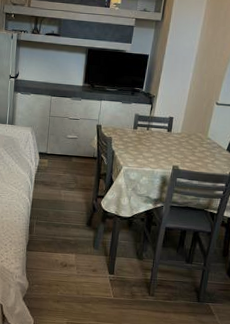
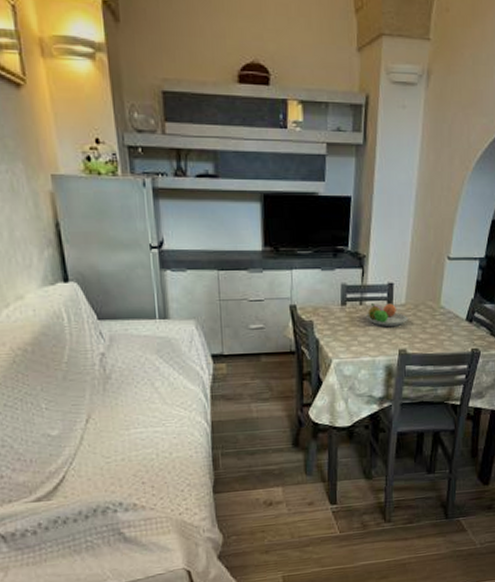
fruit bowl: none [150,129,182,148] -> present [365,302,409,326]

